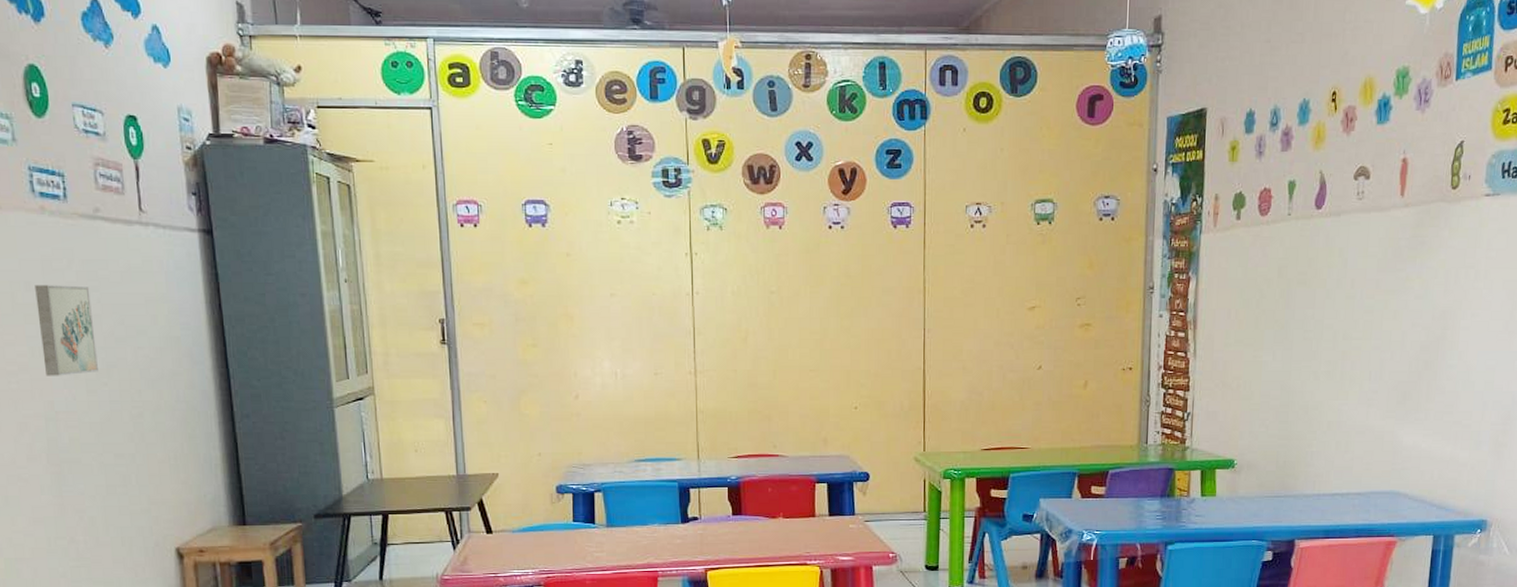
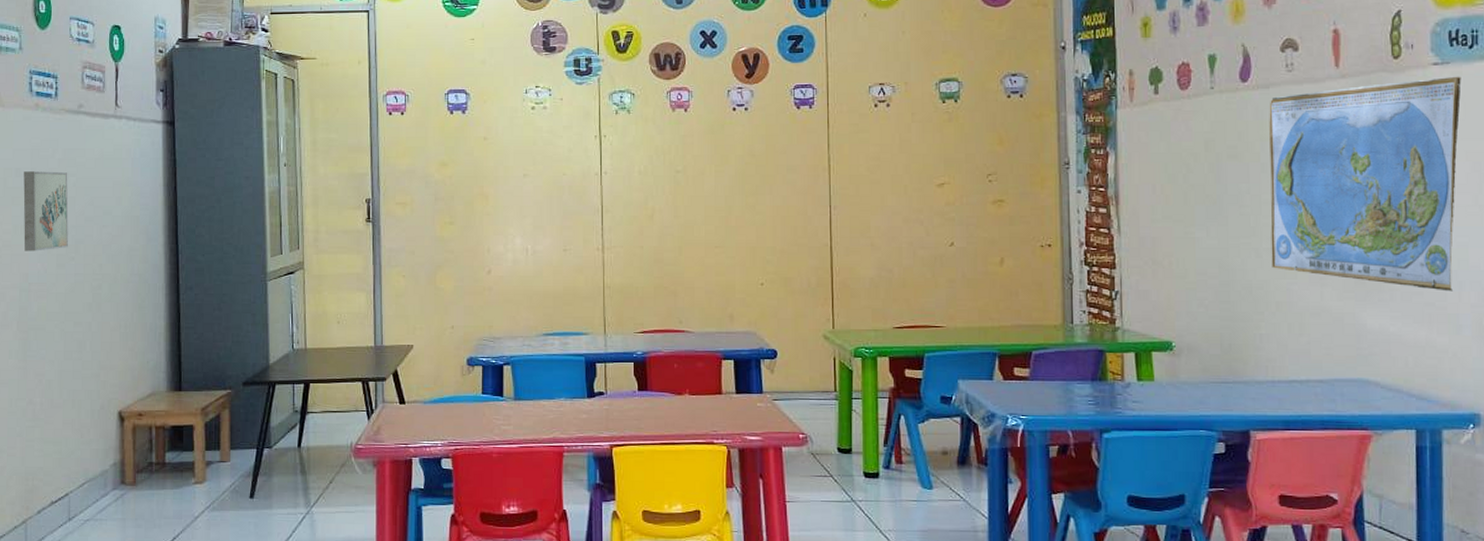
world map: none [1327,207,1508,411] -> present [1269,76,1461,291]

